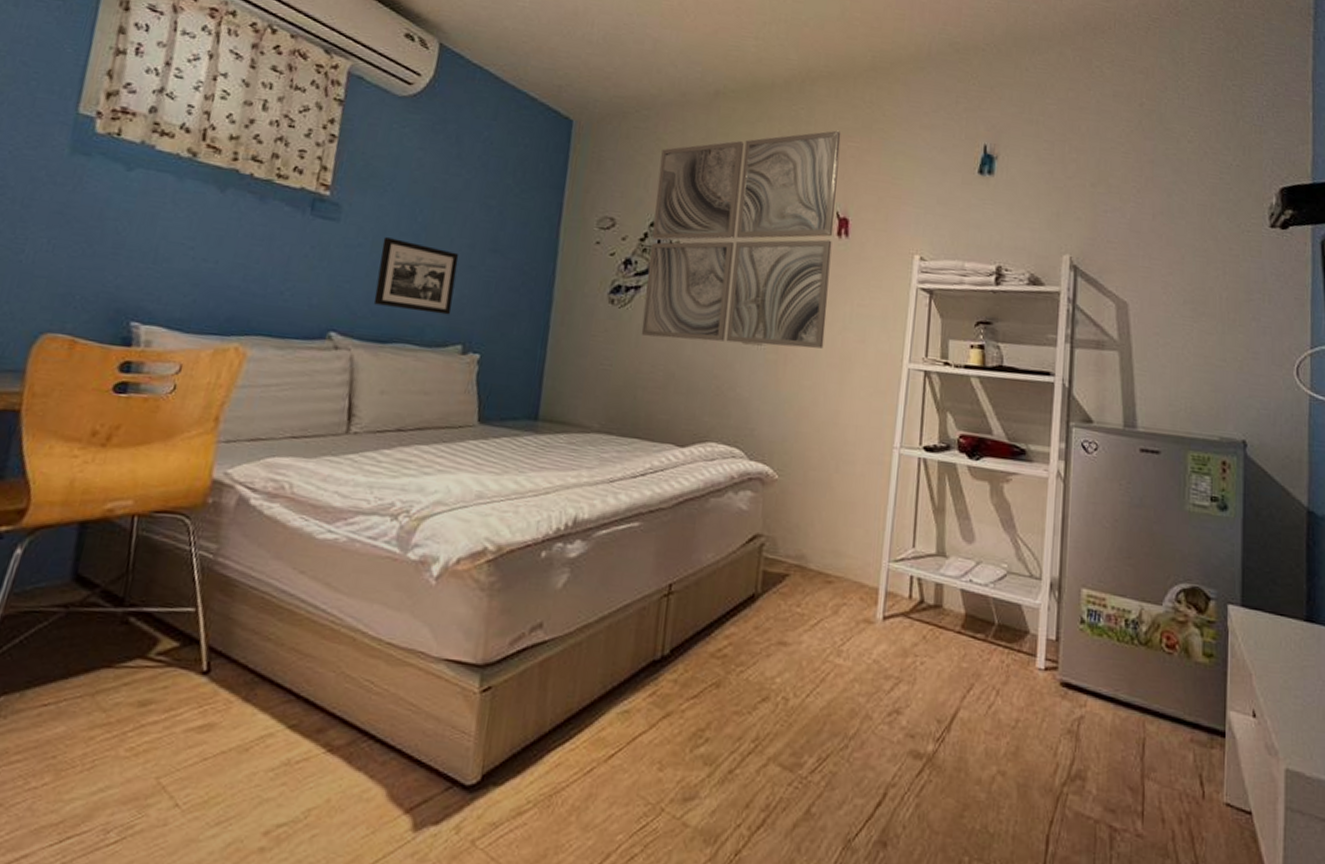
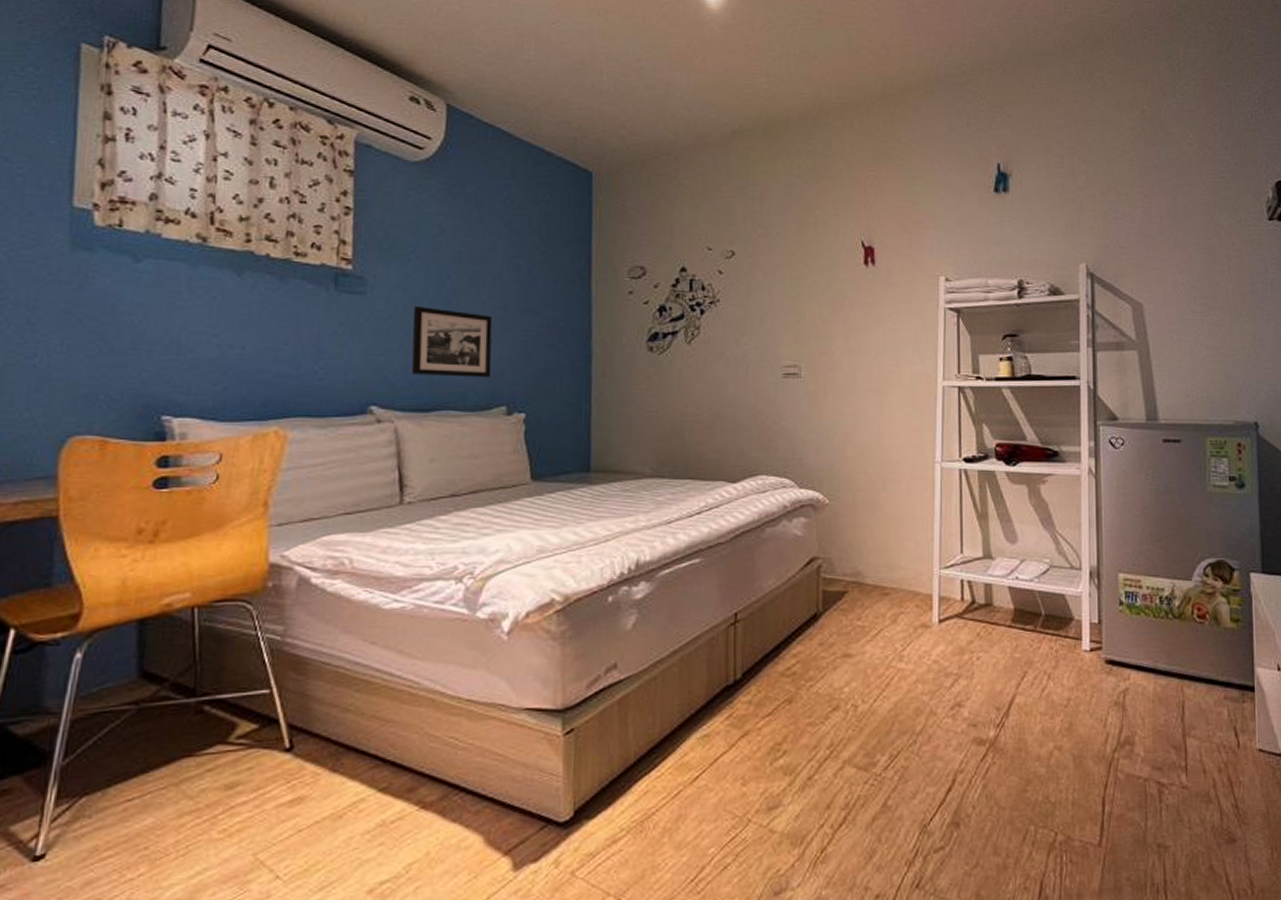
wall art: present [641,130,841,349] -> none [682,161,861,380]

